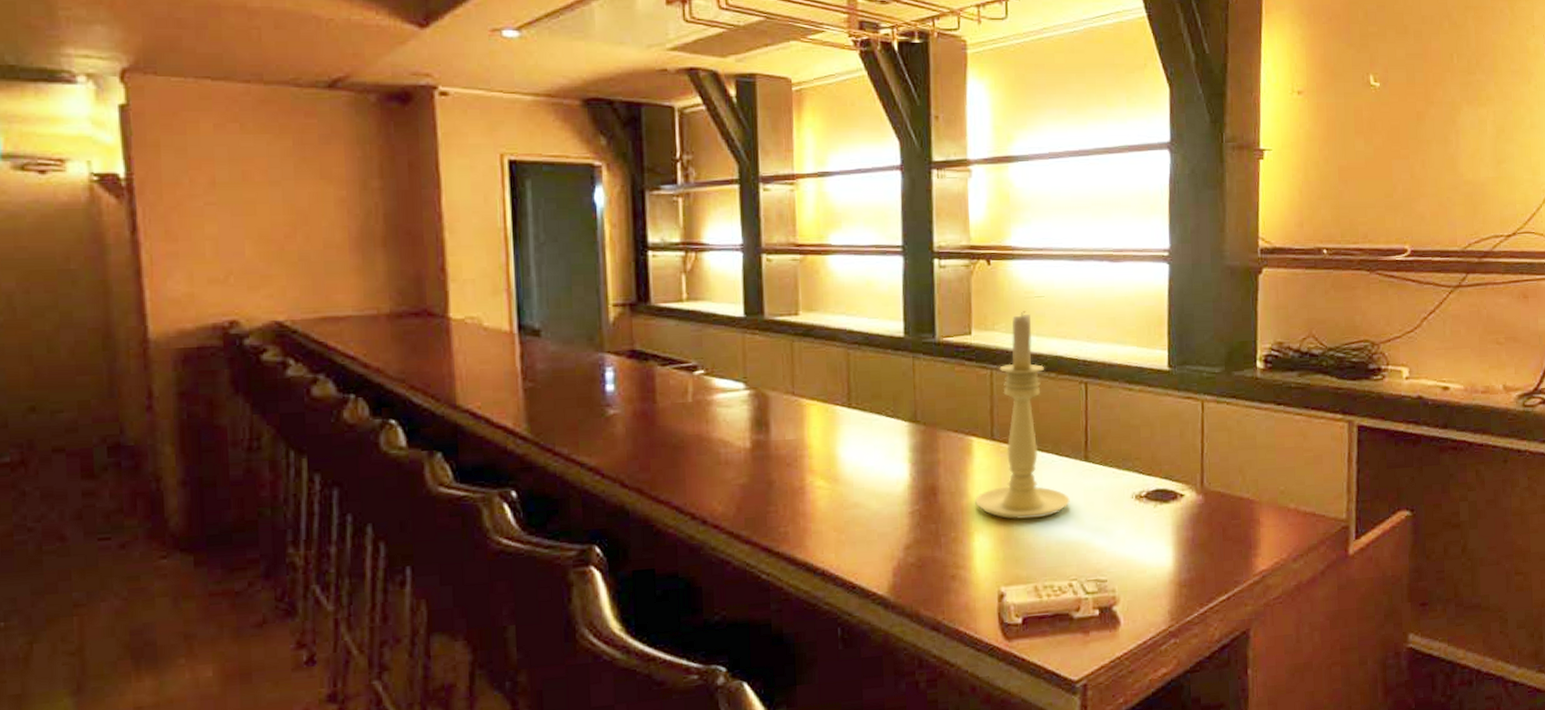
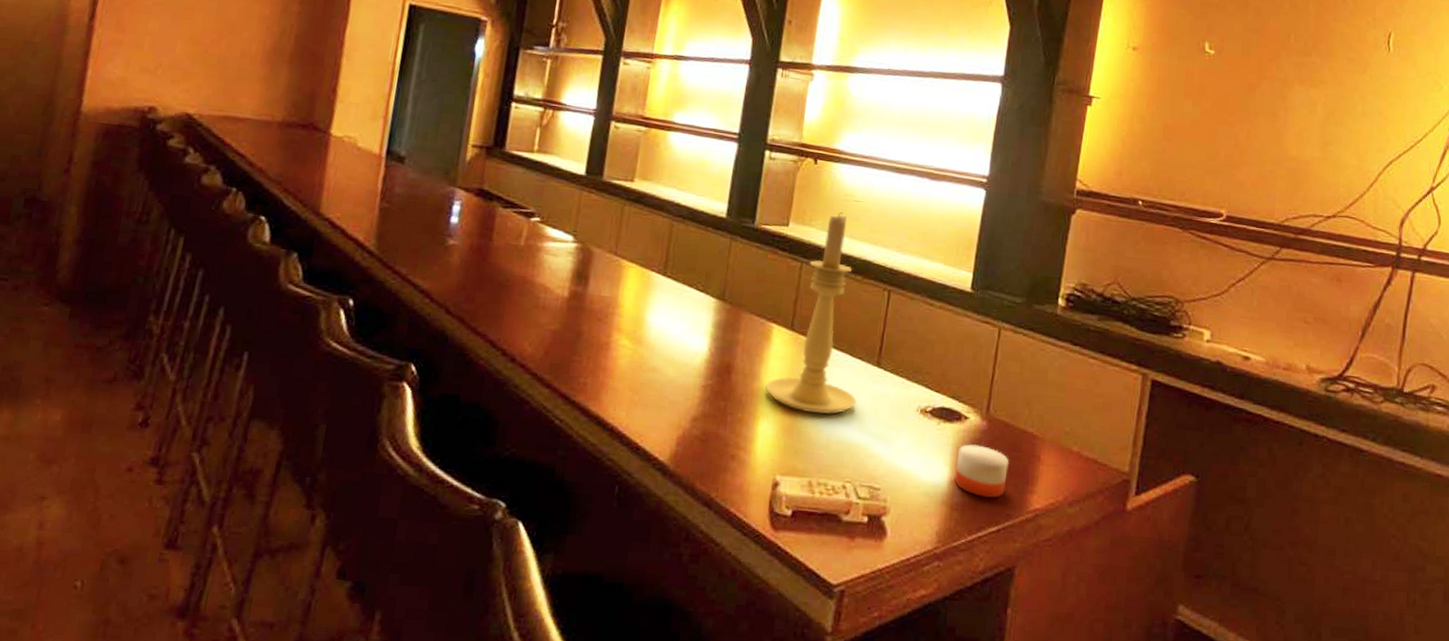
candle: none [1178,509,1230,569] -> present [954,435,1009,498]

